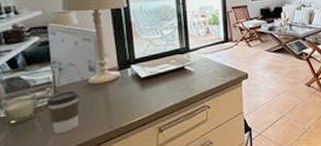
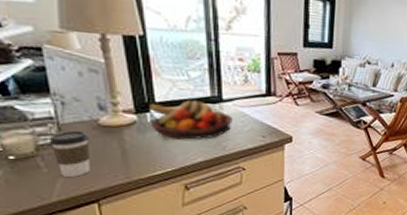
fruit bowl: none [130,53,198,88] -> present [149,99,233,140]

